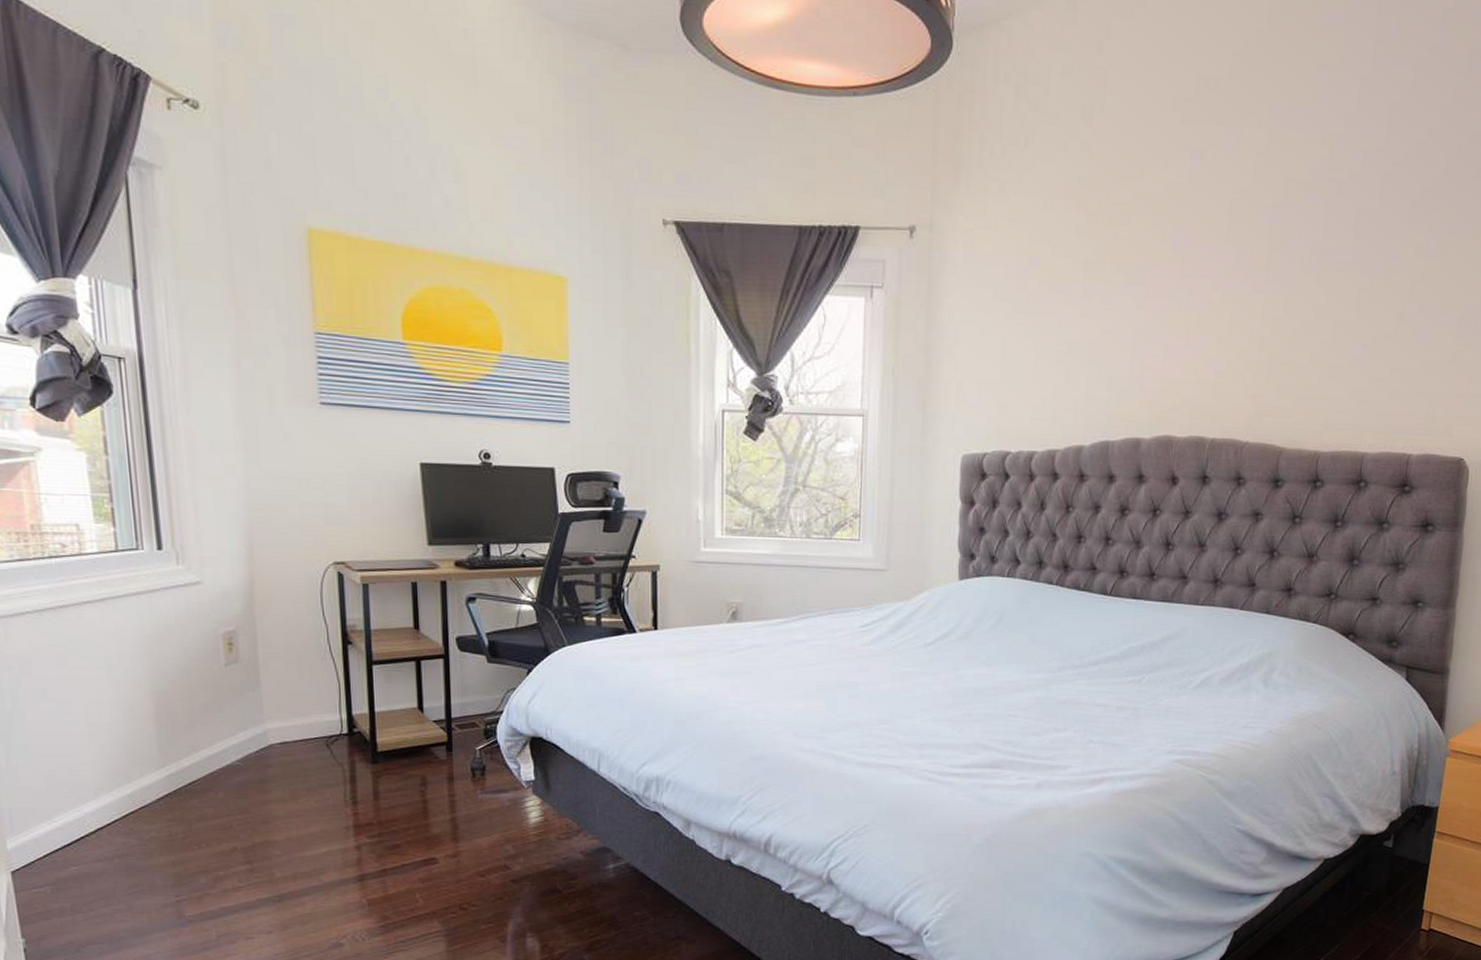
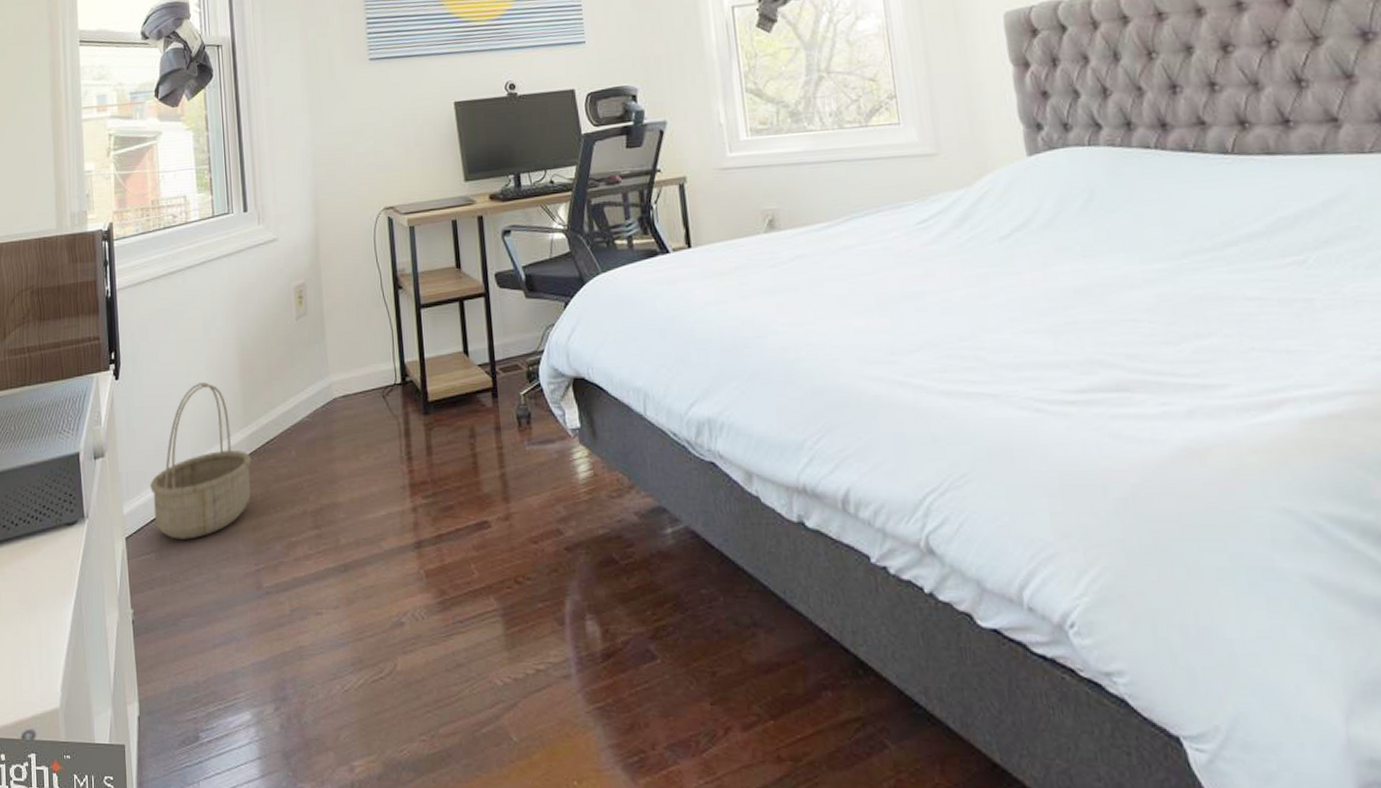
basket: none [41,722,171,873] -> present [150,382,252,539]

